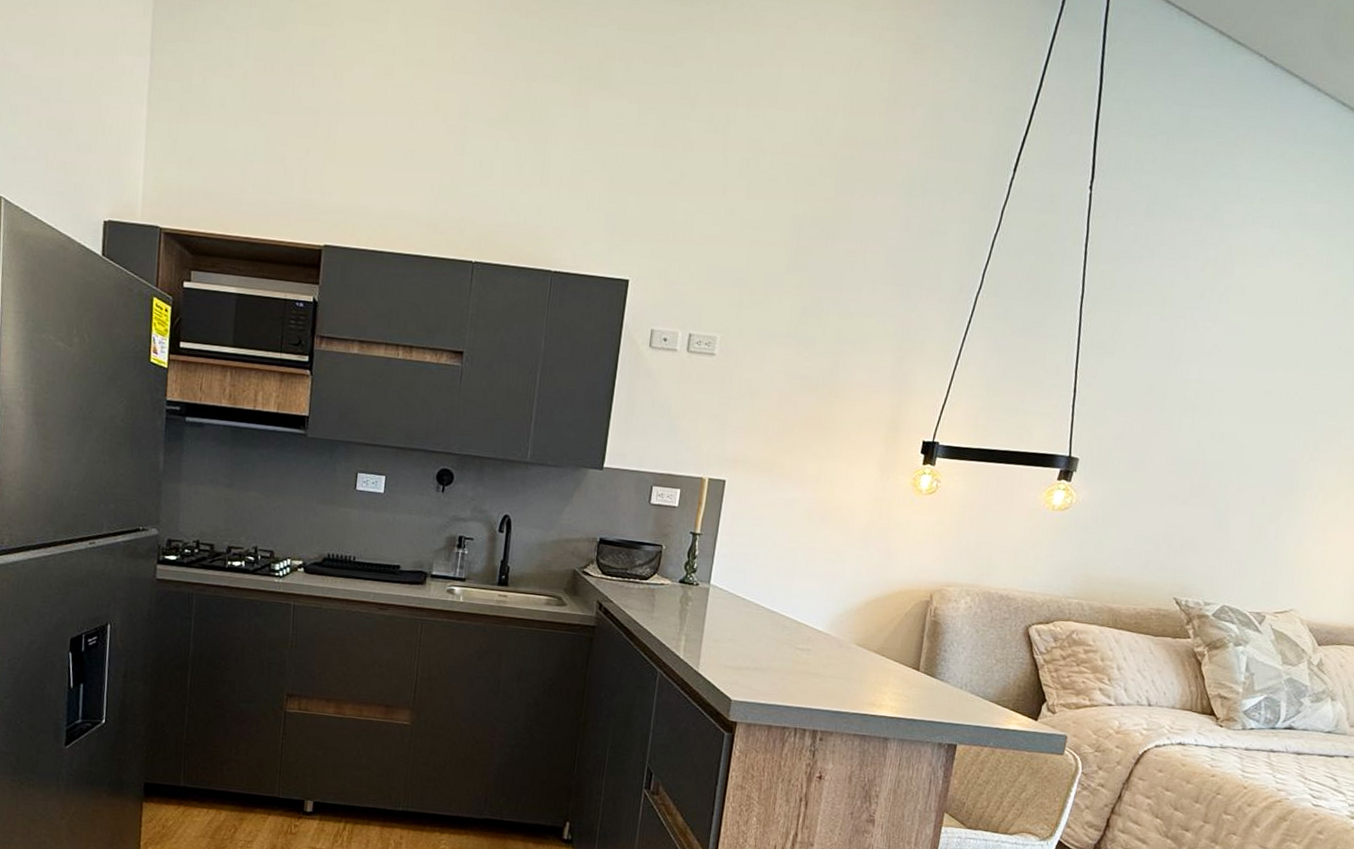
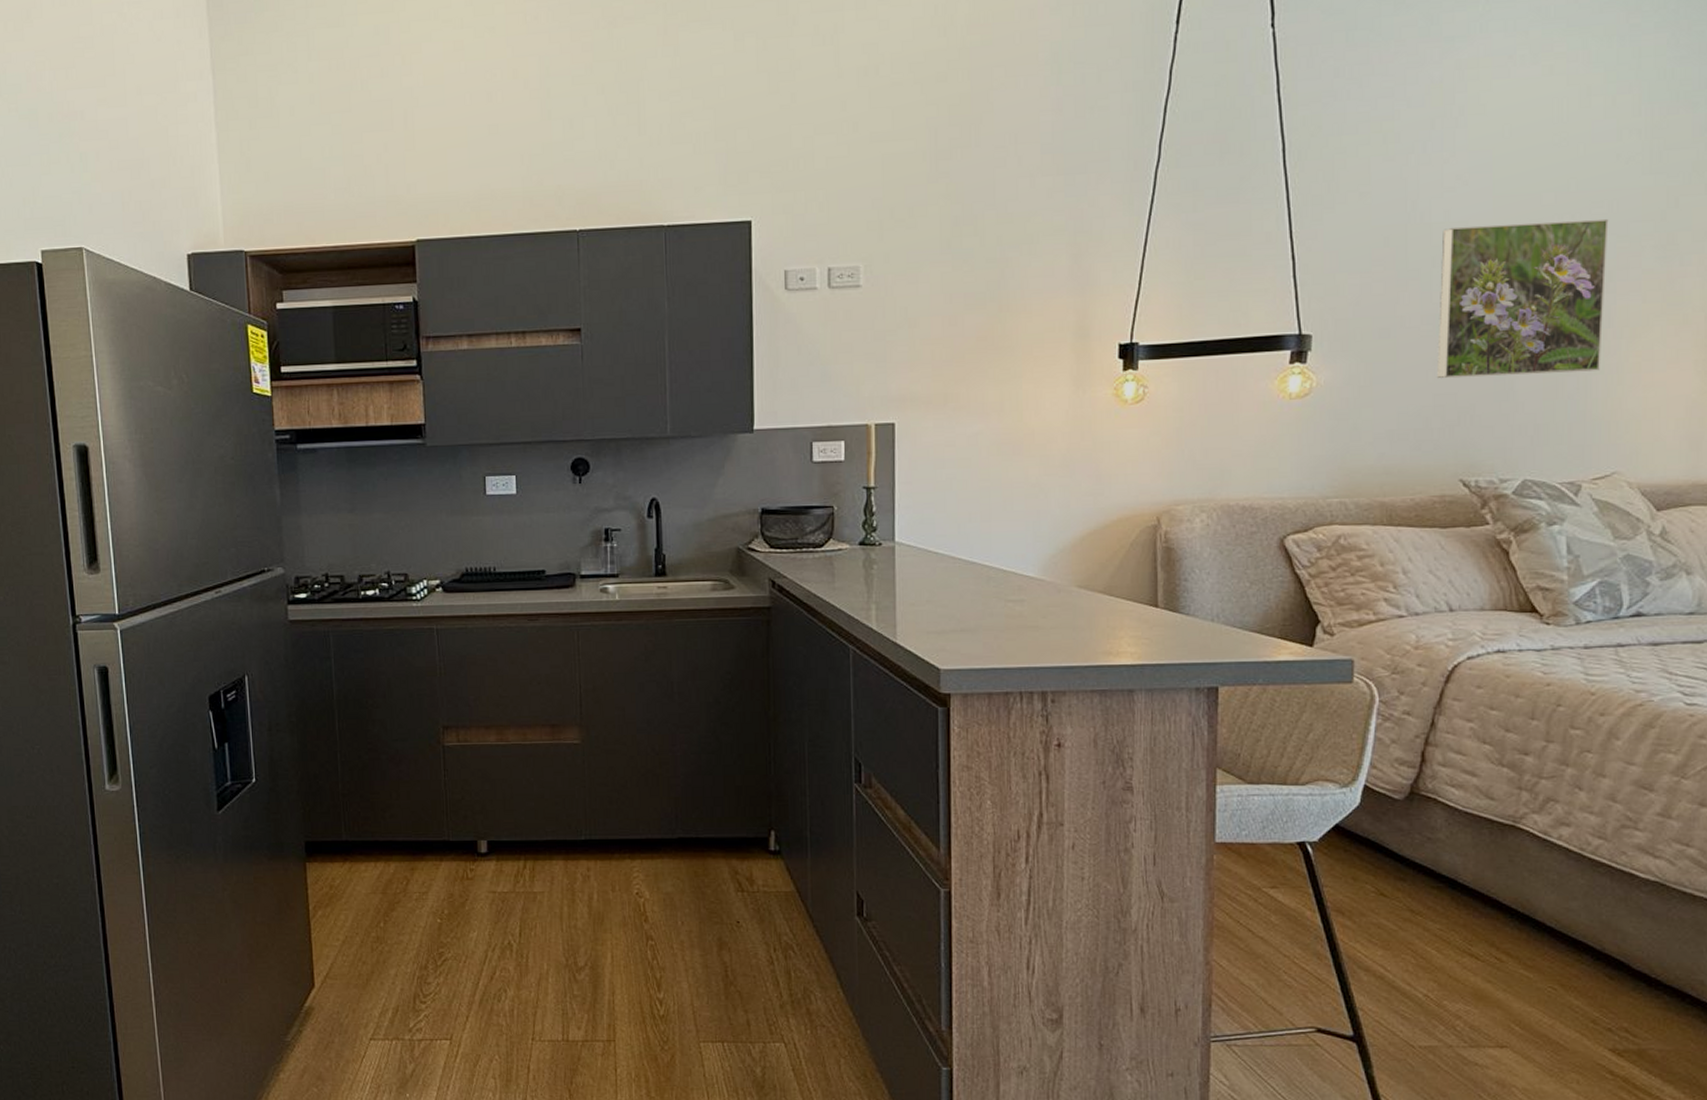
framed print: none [1170,386,1323,524] -> present [1436,218,1609,379]

